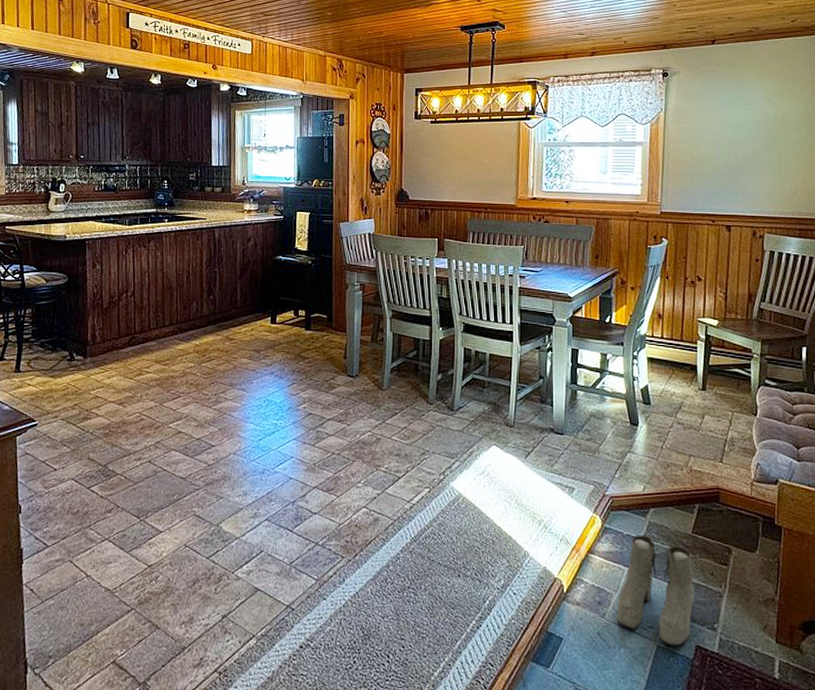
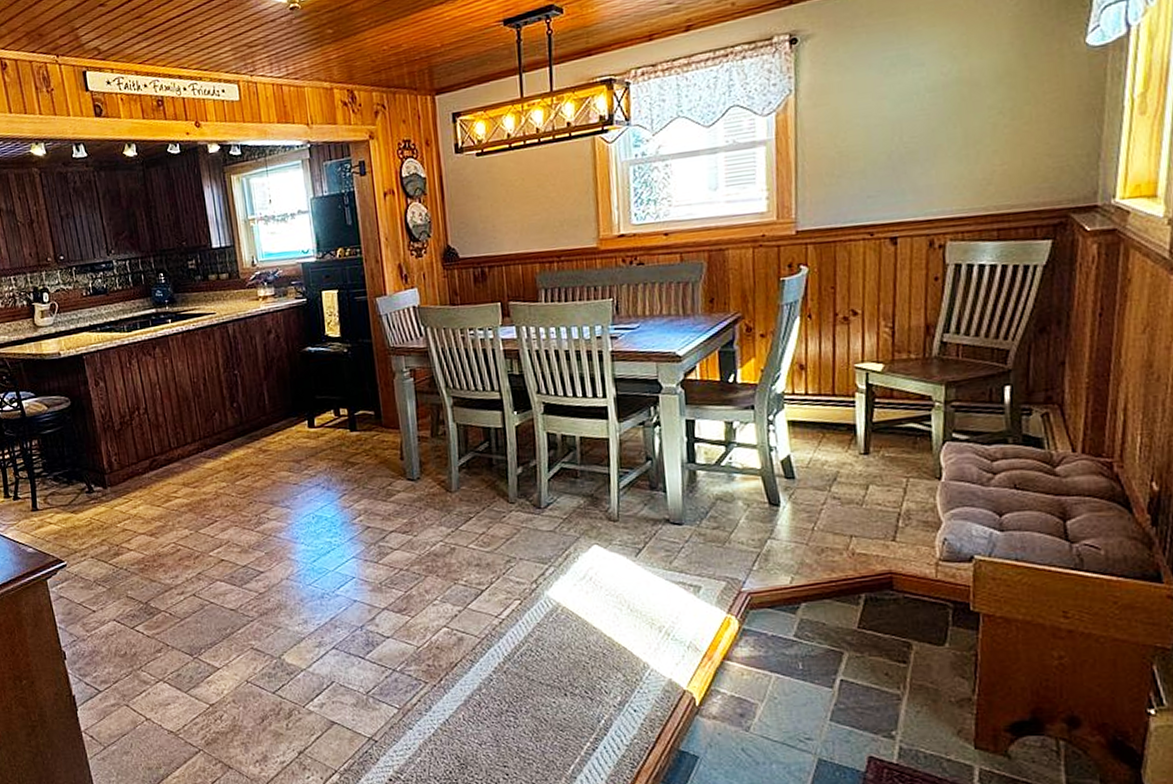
boots: present [616,535,695,646] -> none [764,634,865,759]

